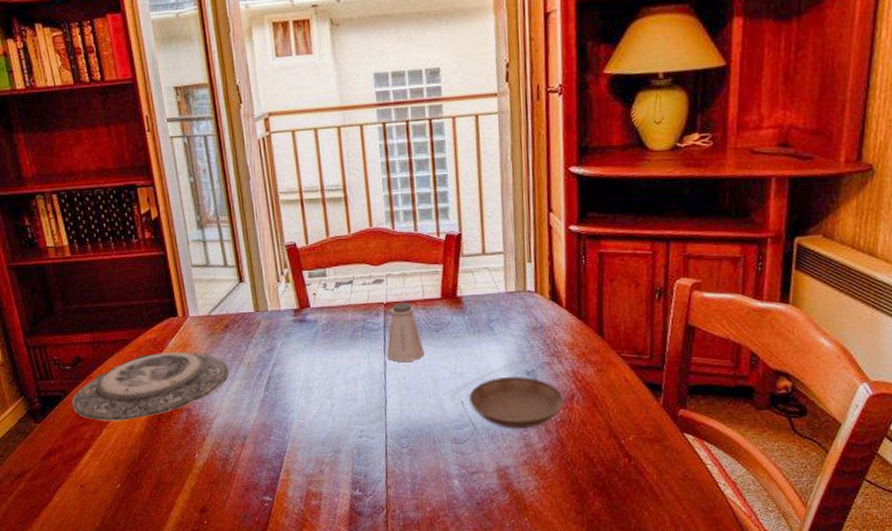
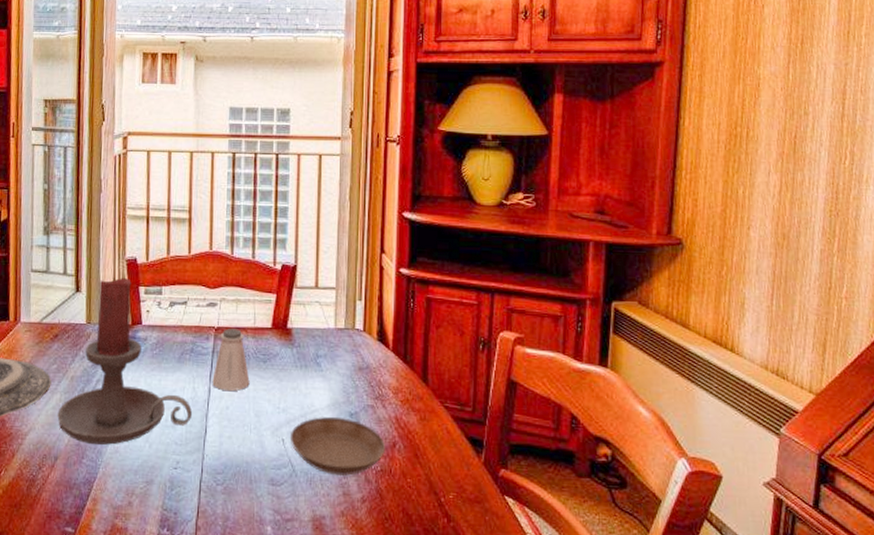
candle holder: none [239,264,371,422] -> present [57,278,193,445]

